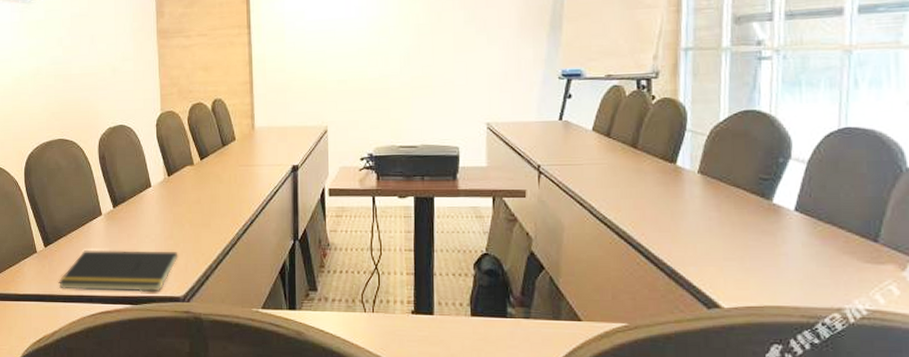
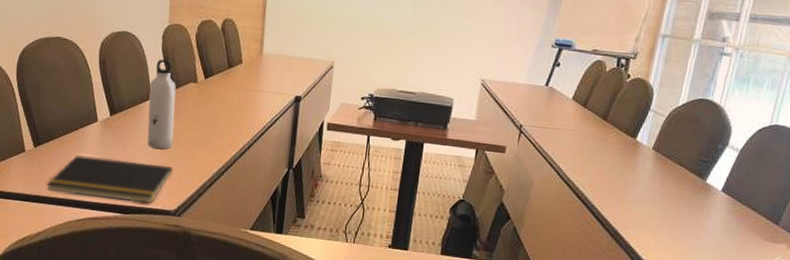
water bottle: none [148,146,176,235] -> present [147,59,176,149]

